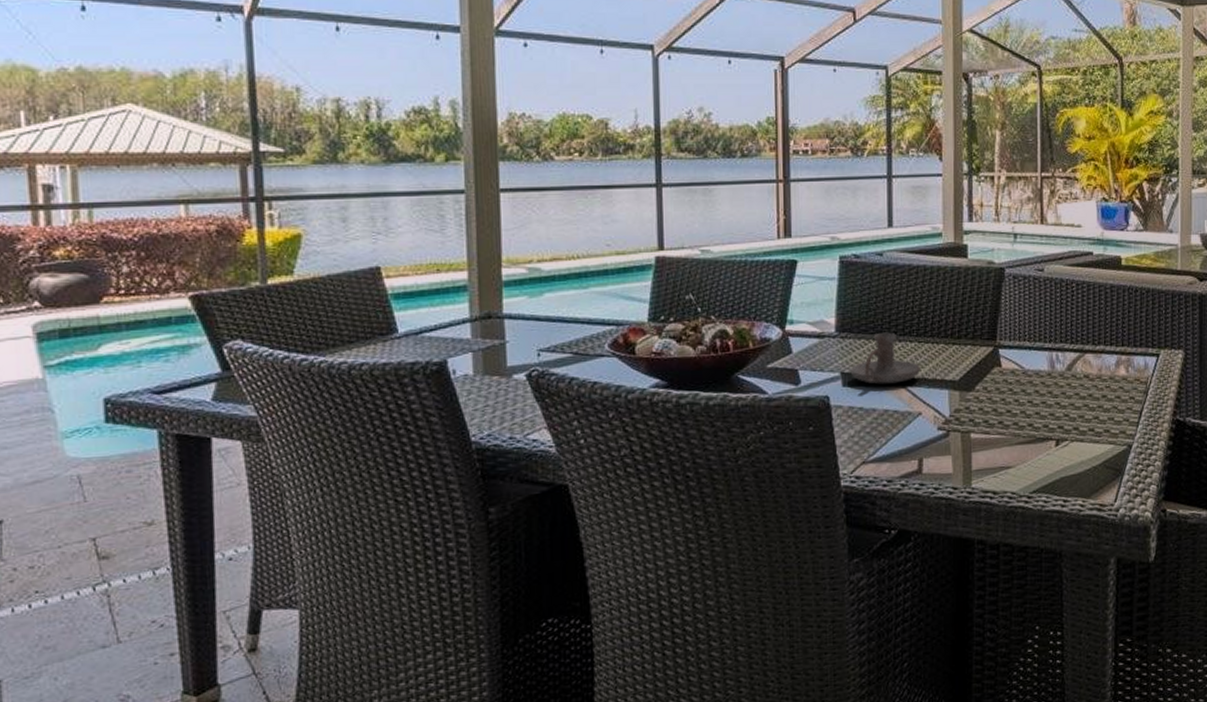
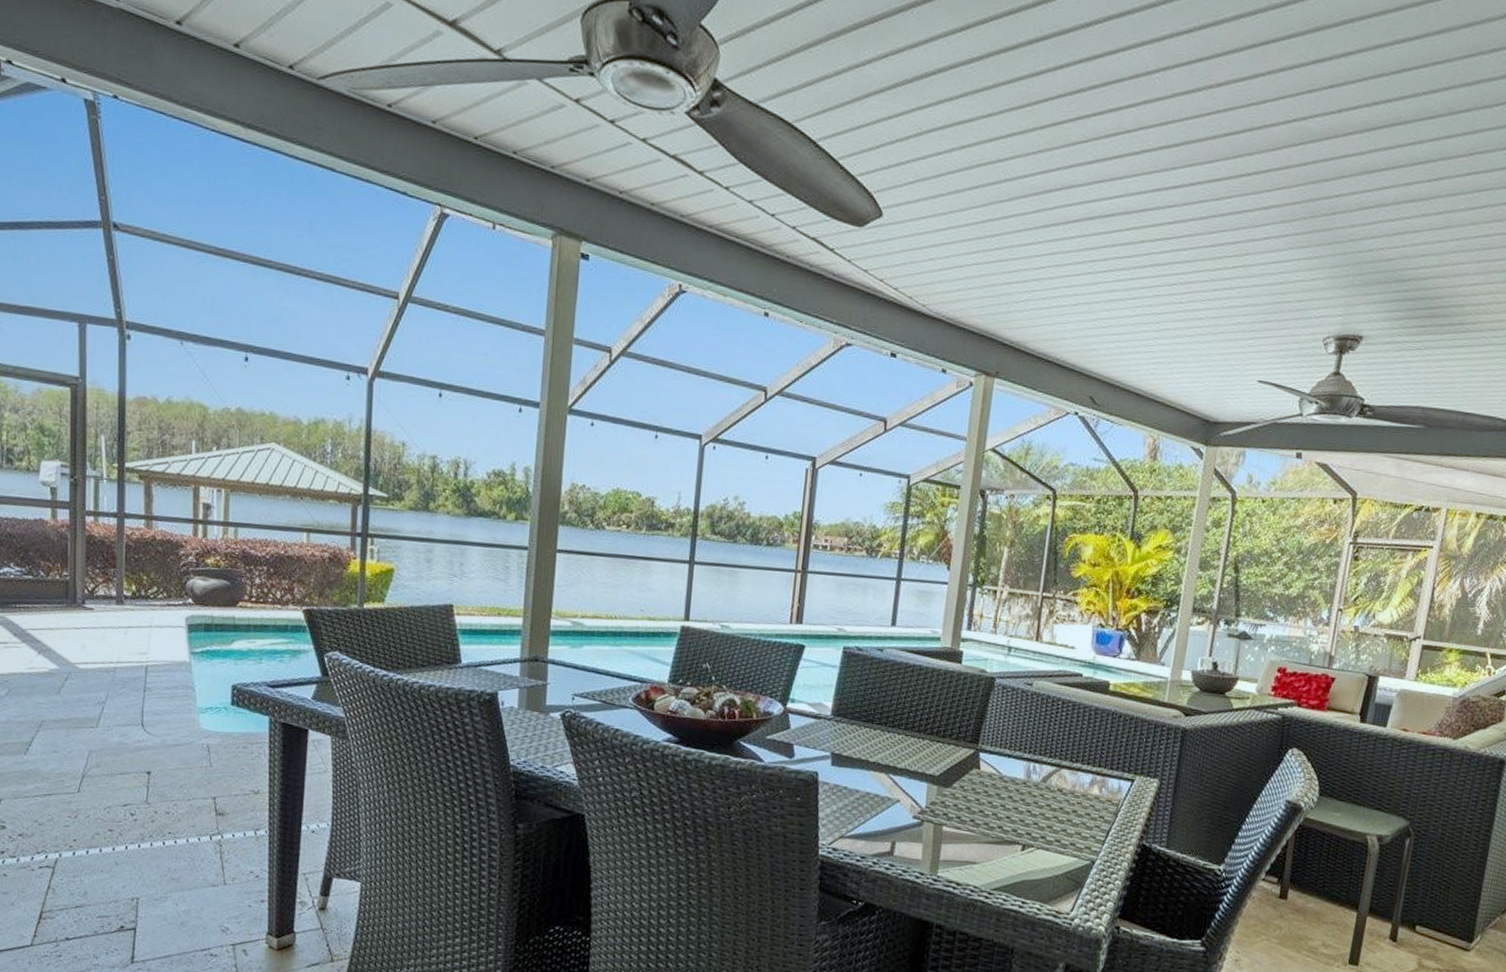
candle holder: present [850,332,920,384] -> none [840,721,905,770]

